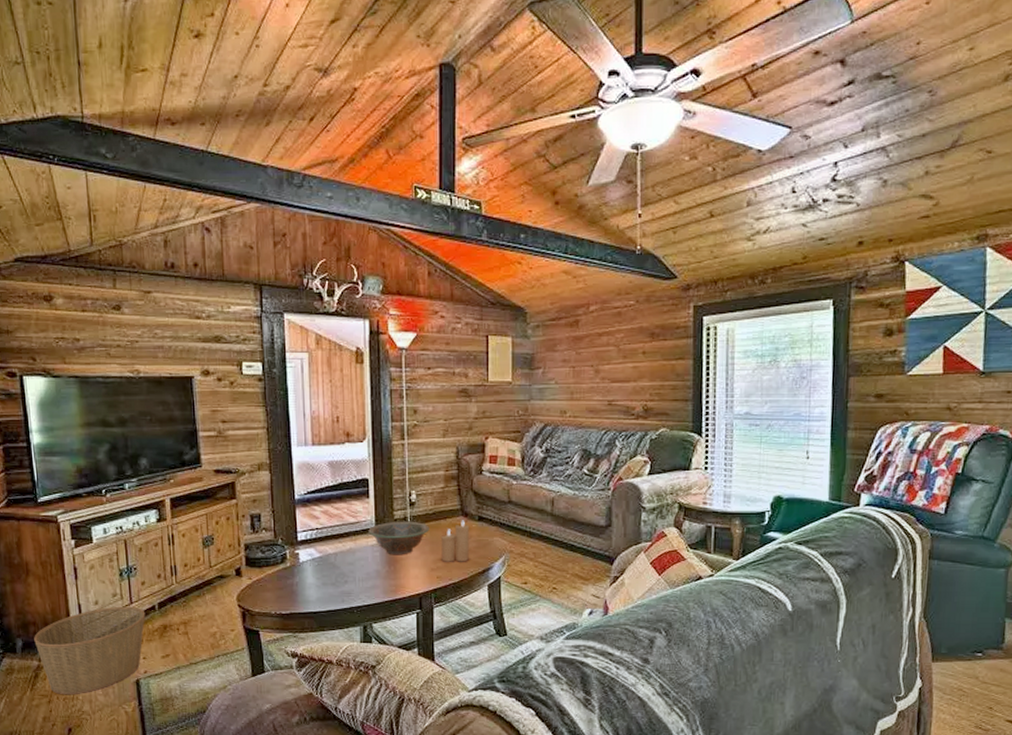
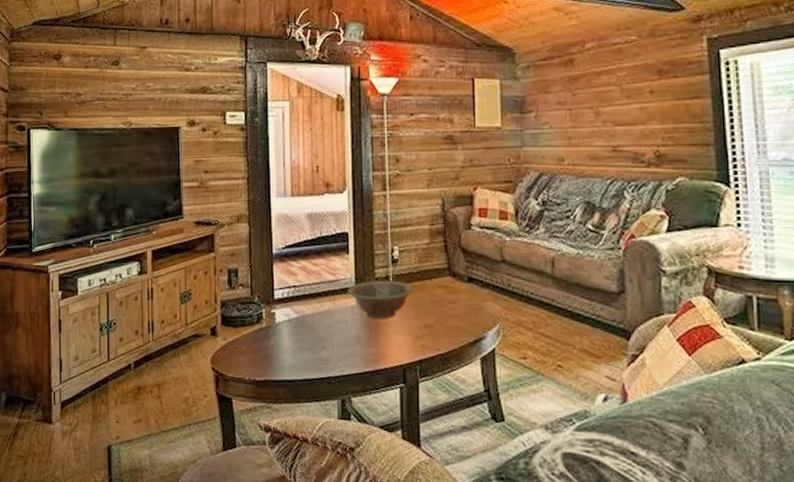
basket: present [34,606,146,695] -> none [17,363,121,458]
candle: present [440,520,470,562] -> none [426,280,459,330]

